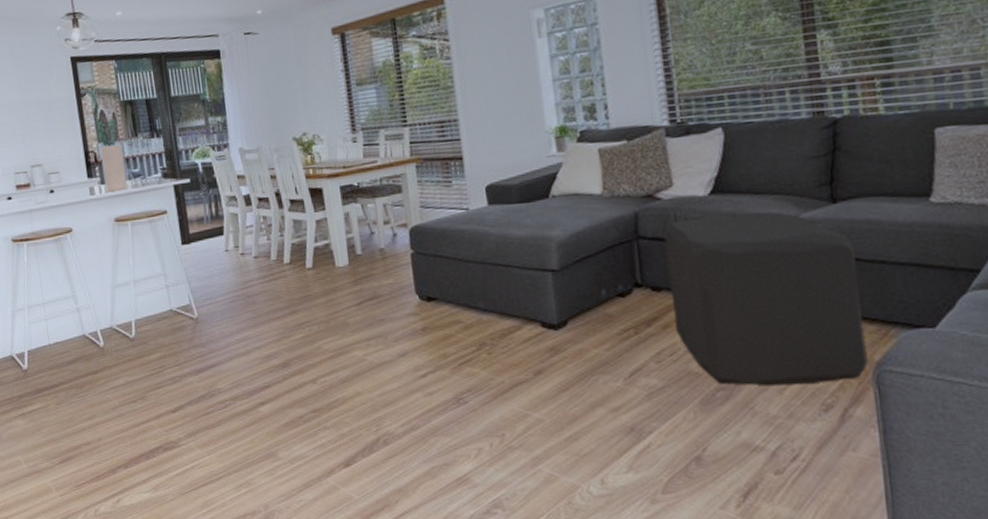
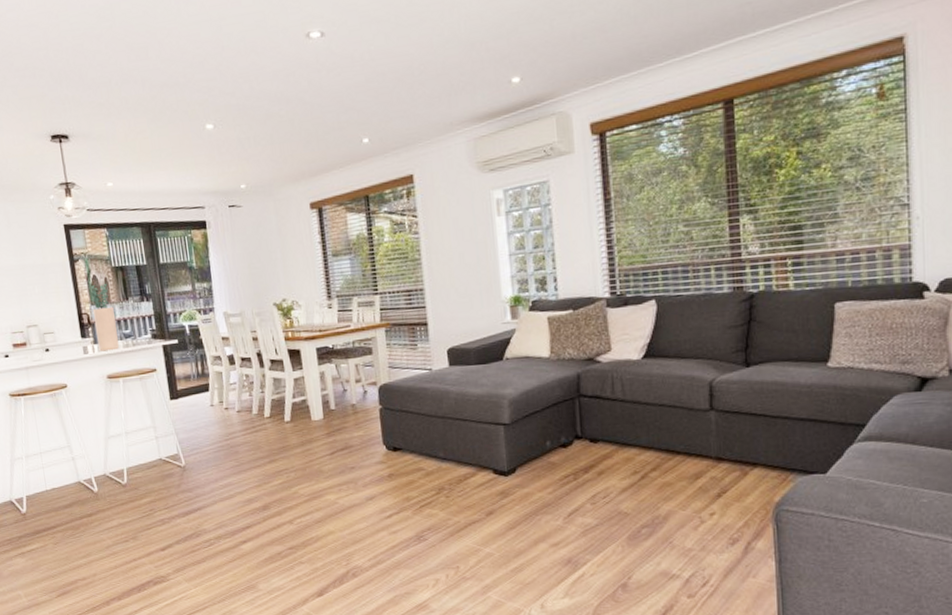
pouf: present [664,212,868,386] -> none [602,374,769,524]

